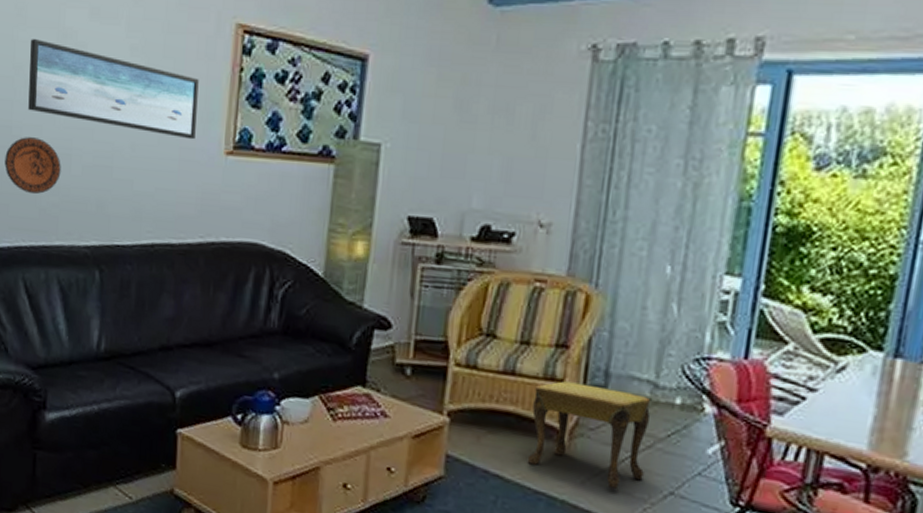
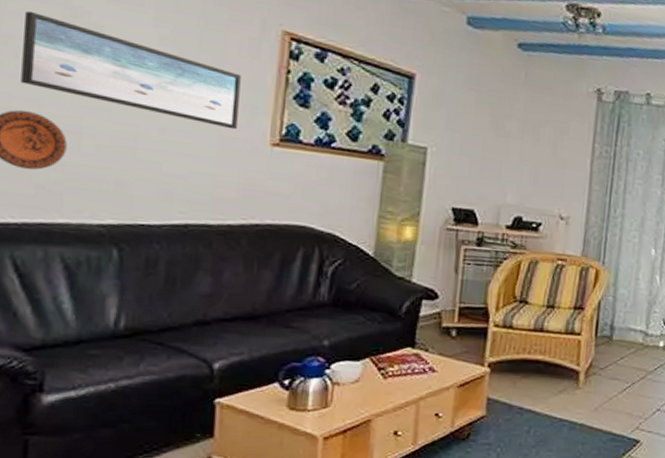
footstool: present [528,381,650,490] -> none [554,334,643,412]

